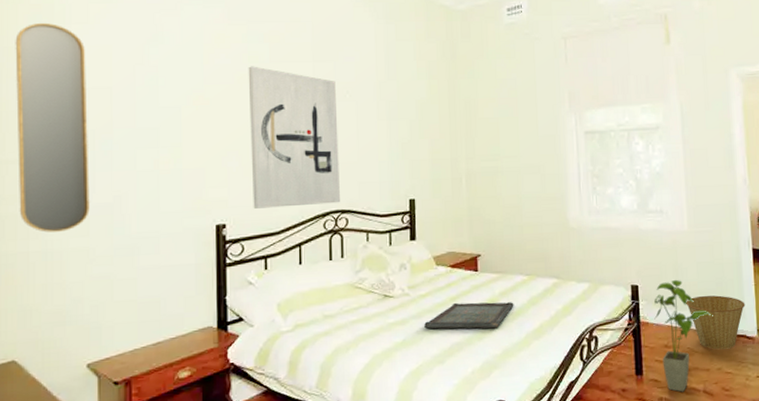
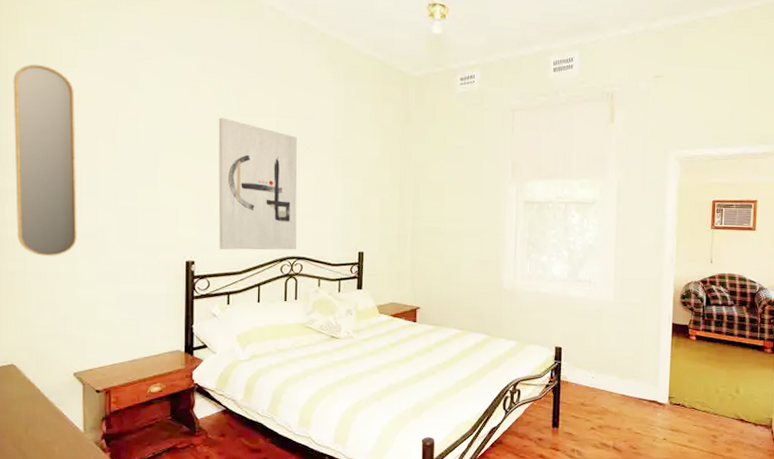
serving tray: present [424,302,514,330] -> none [365,349,447,374]
house plant: present [654,279,713,392] -> none [574,345,629,446]
basket: present [686,295,746,350] -> none [605,362,660,412]

